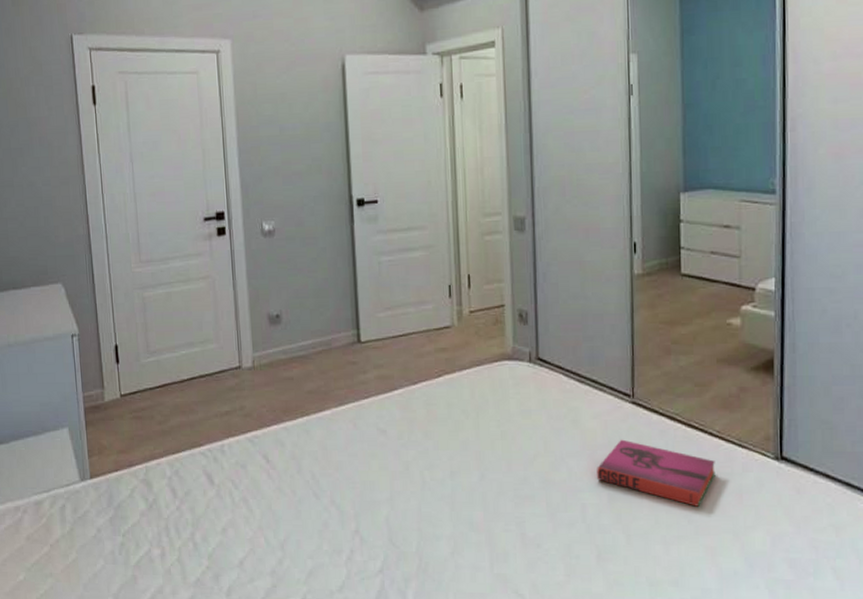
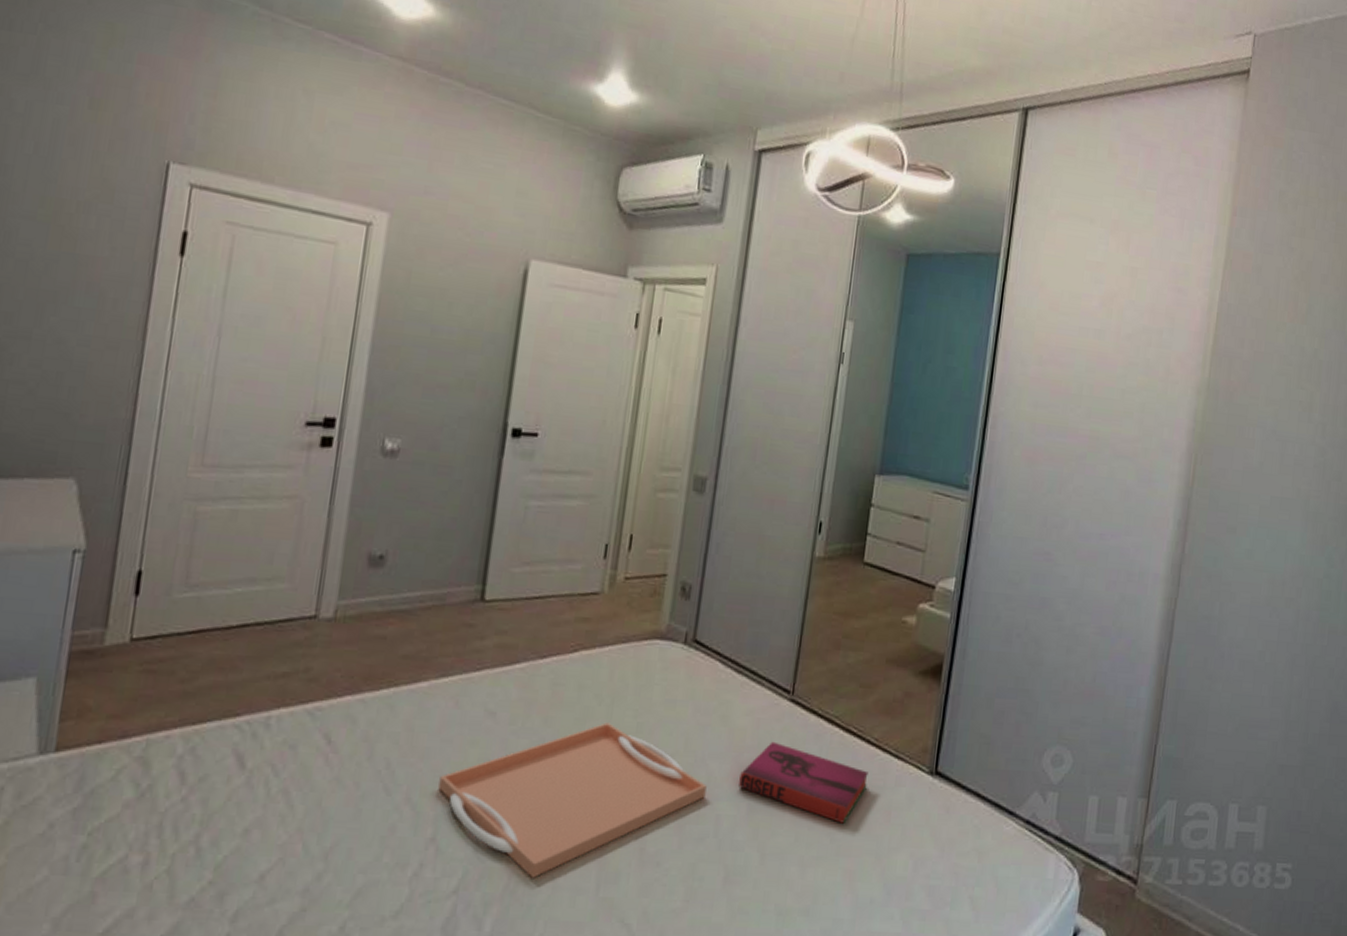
serving tray: none [353,433,569,559] -> present [438,722,707,878]

